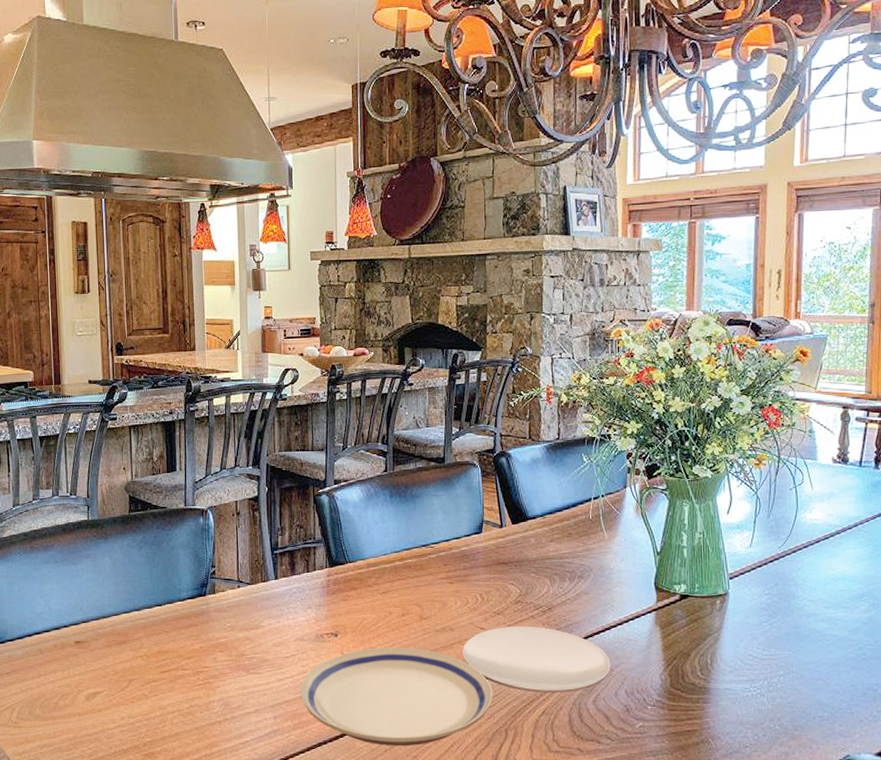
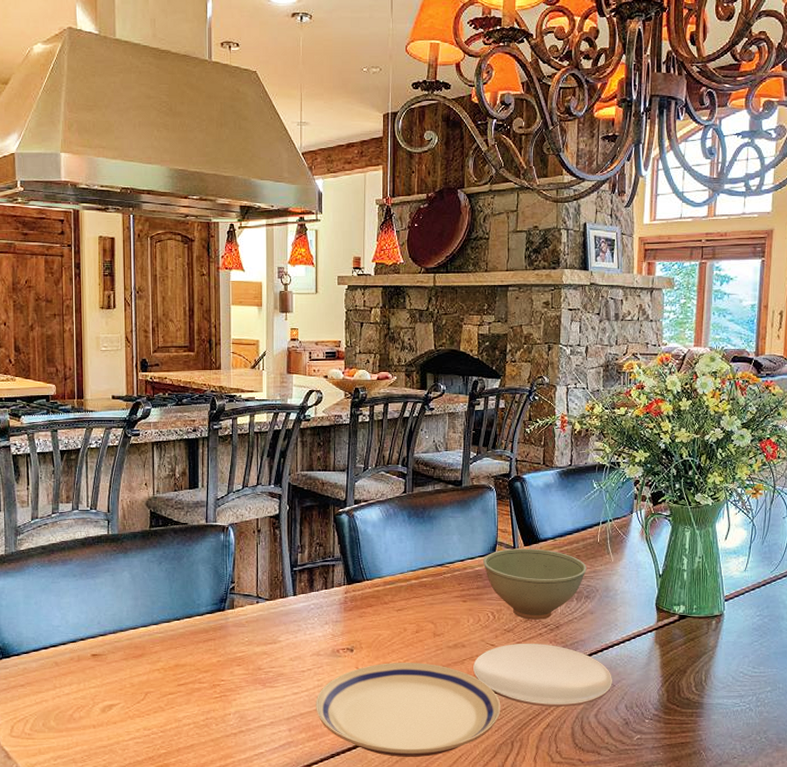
bowl: none [469,527,579,601] -> present [482,548,587,620]

